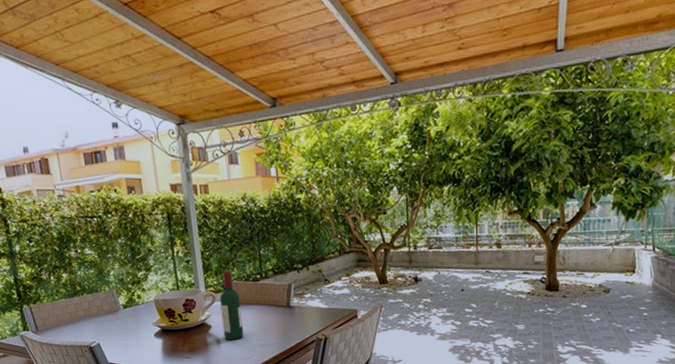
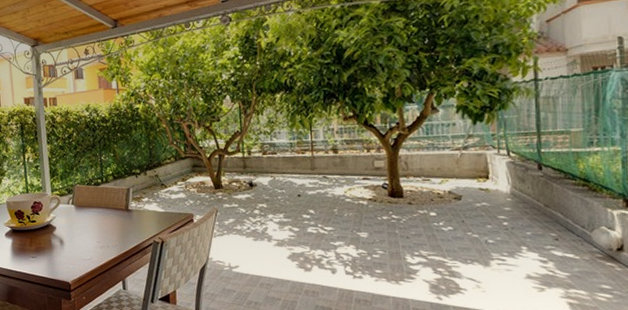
wine bottle: present [220,271,244,340] -> none [64,175,86,241]

